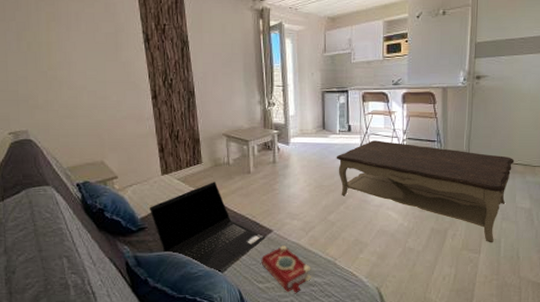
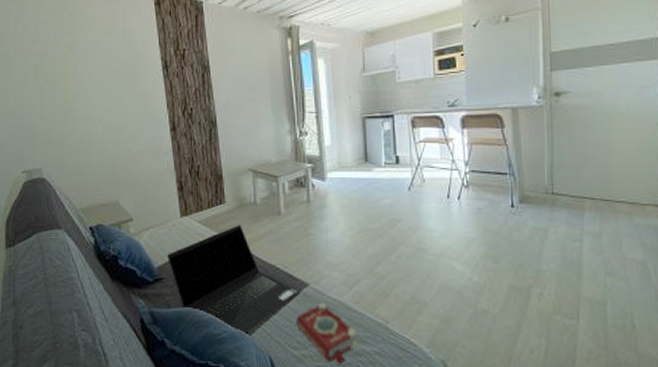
coffee table: present [336,140,515,243] -> none [382,174,616,306]

